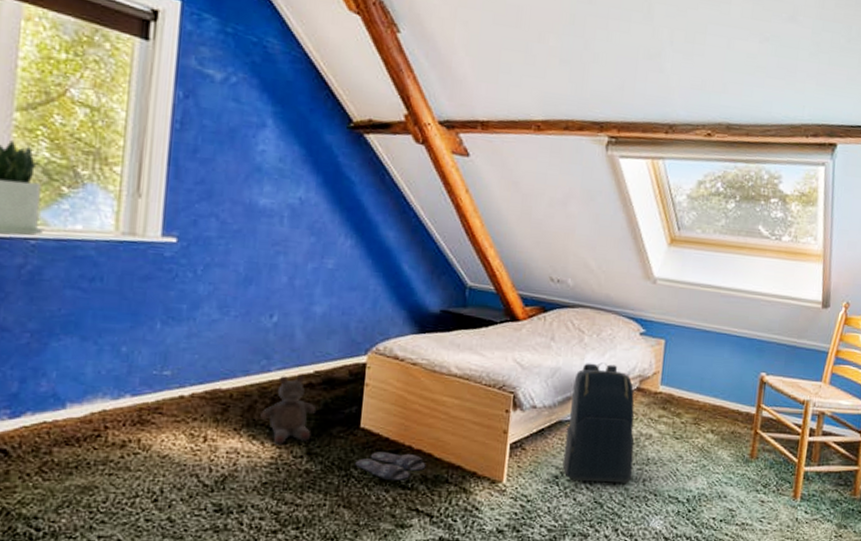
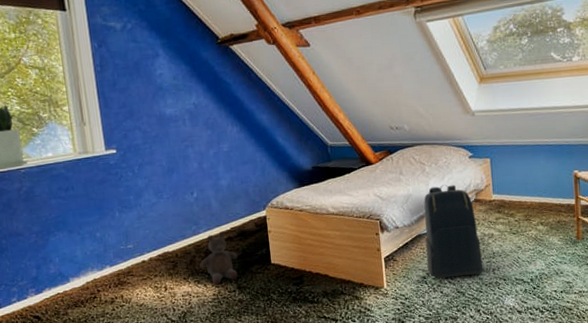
slippers: present [355,452,426,482] -> none [273,276,325,299]

